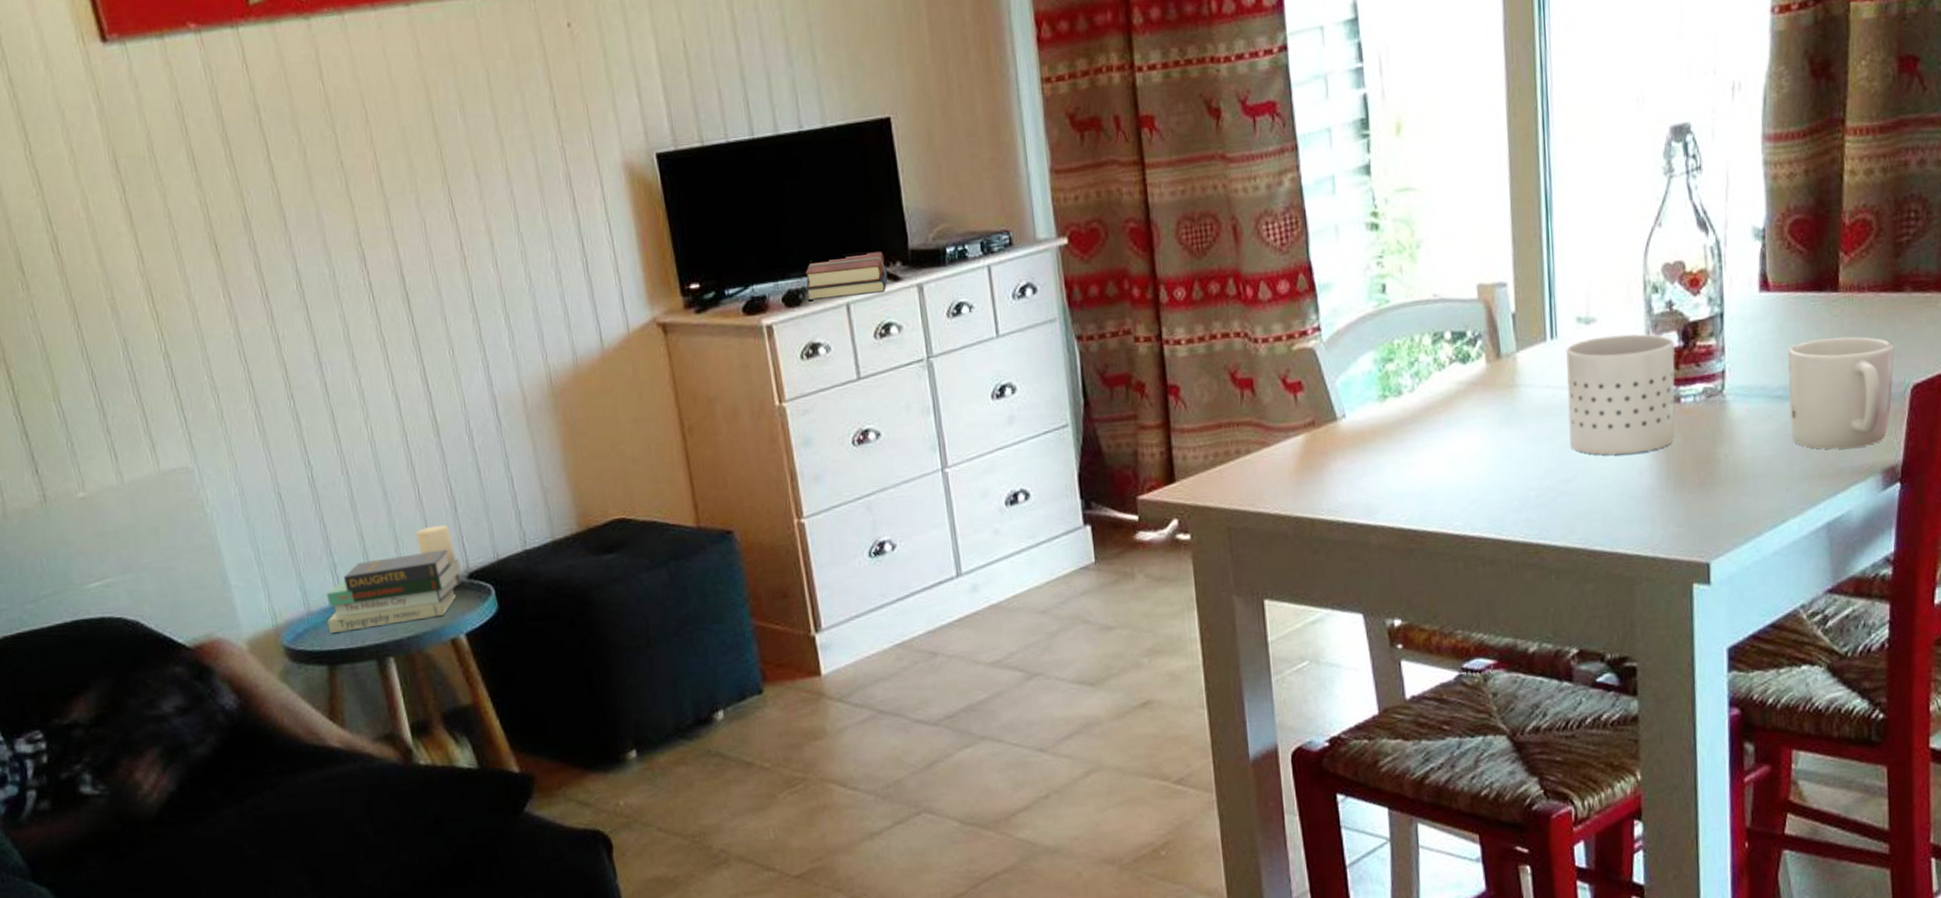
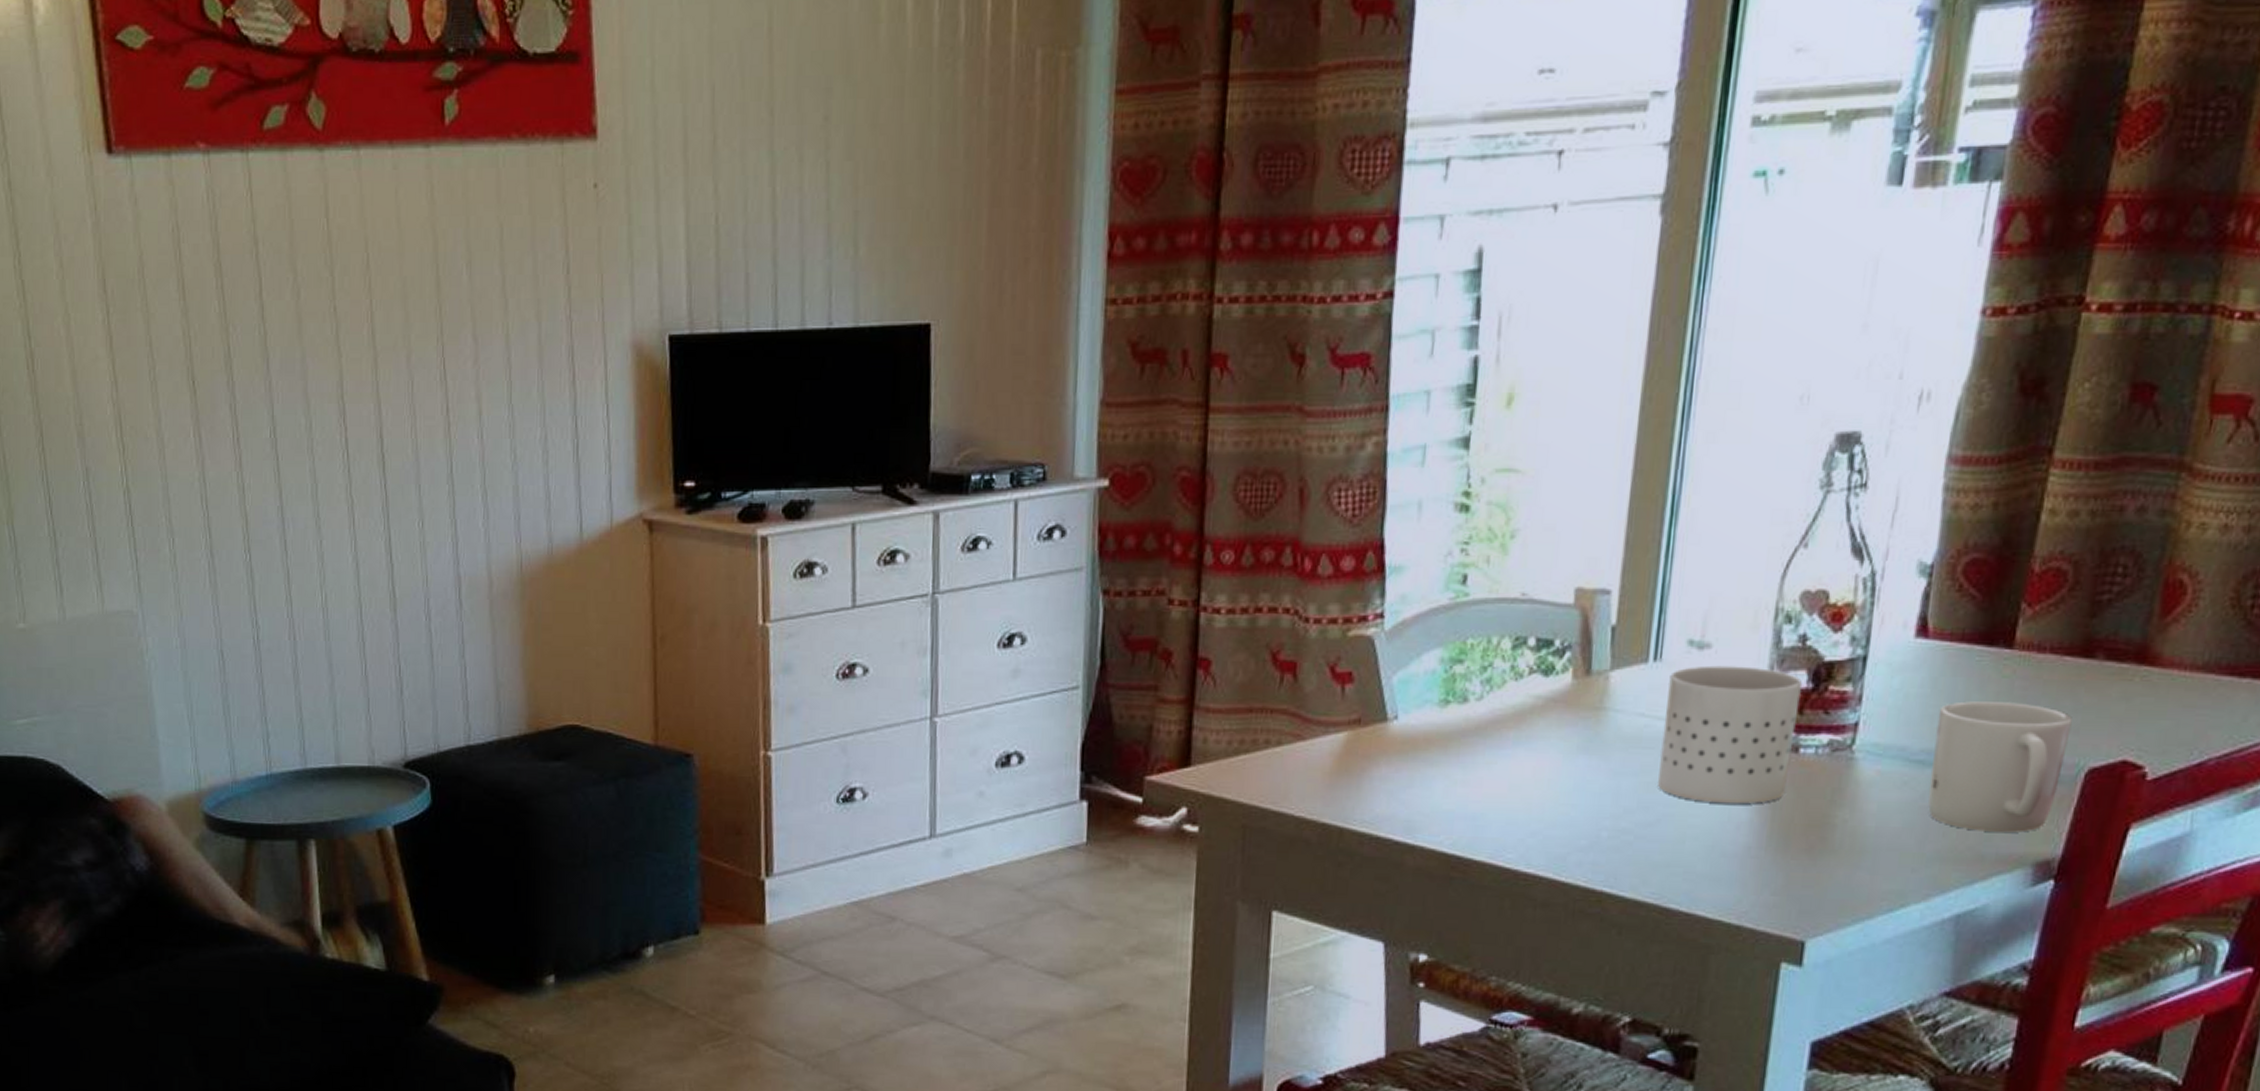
books: present [326,549,461,633] -> none [252,733,398,806]
candle: present [415,524,462,585] -> none [356,706,397,773]
books: present [805,251,888,302] -> none [809,470,902,517]

